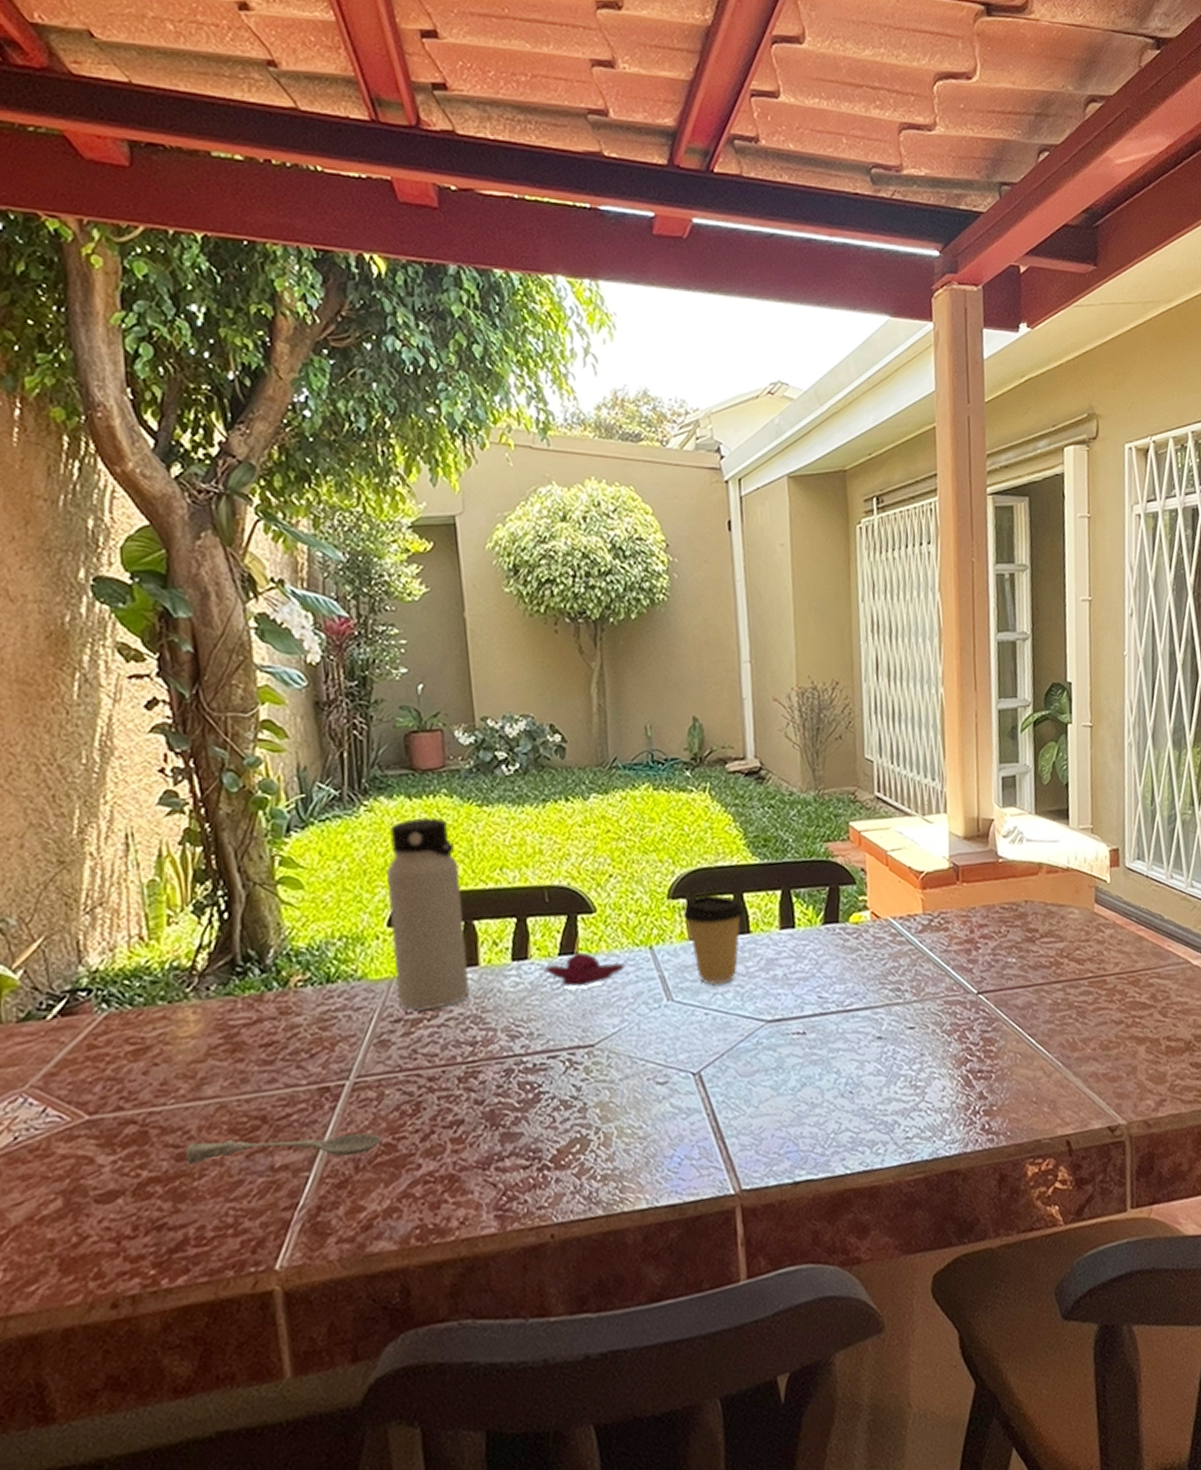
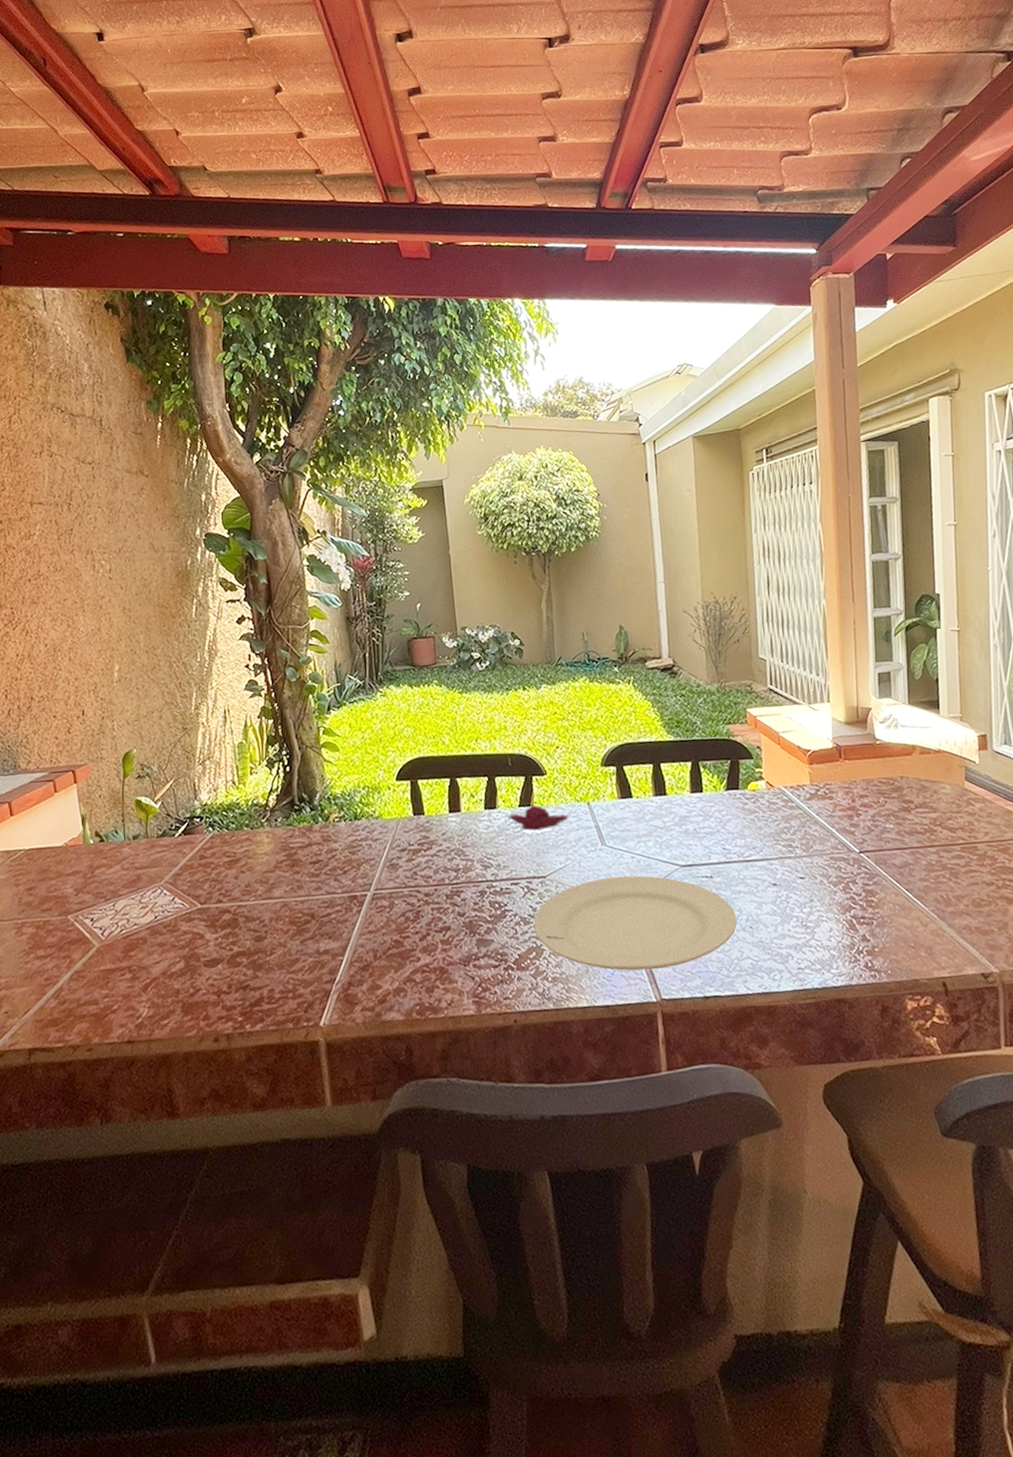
soupspoon: present [184,1133,382,1165] -> none [261,929,393,948]
water bottle: present [387,817,471,1010] -> none [395,701,455,843]
plate: none [577,1036,835,1159] -> present [533,875,737,971]
coffee cup: present [682,893,745,985] -> none [613,763,662,835]

